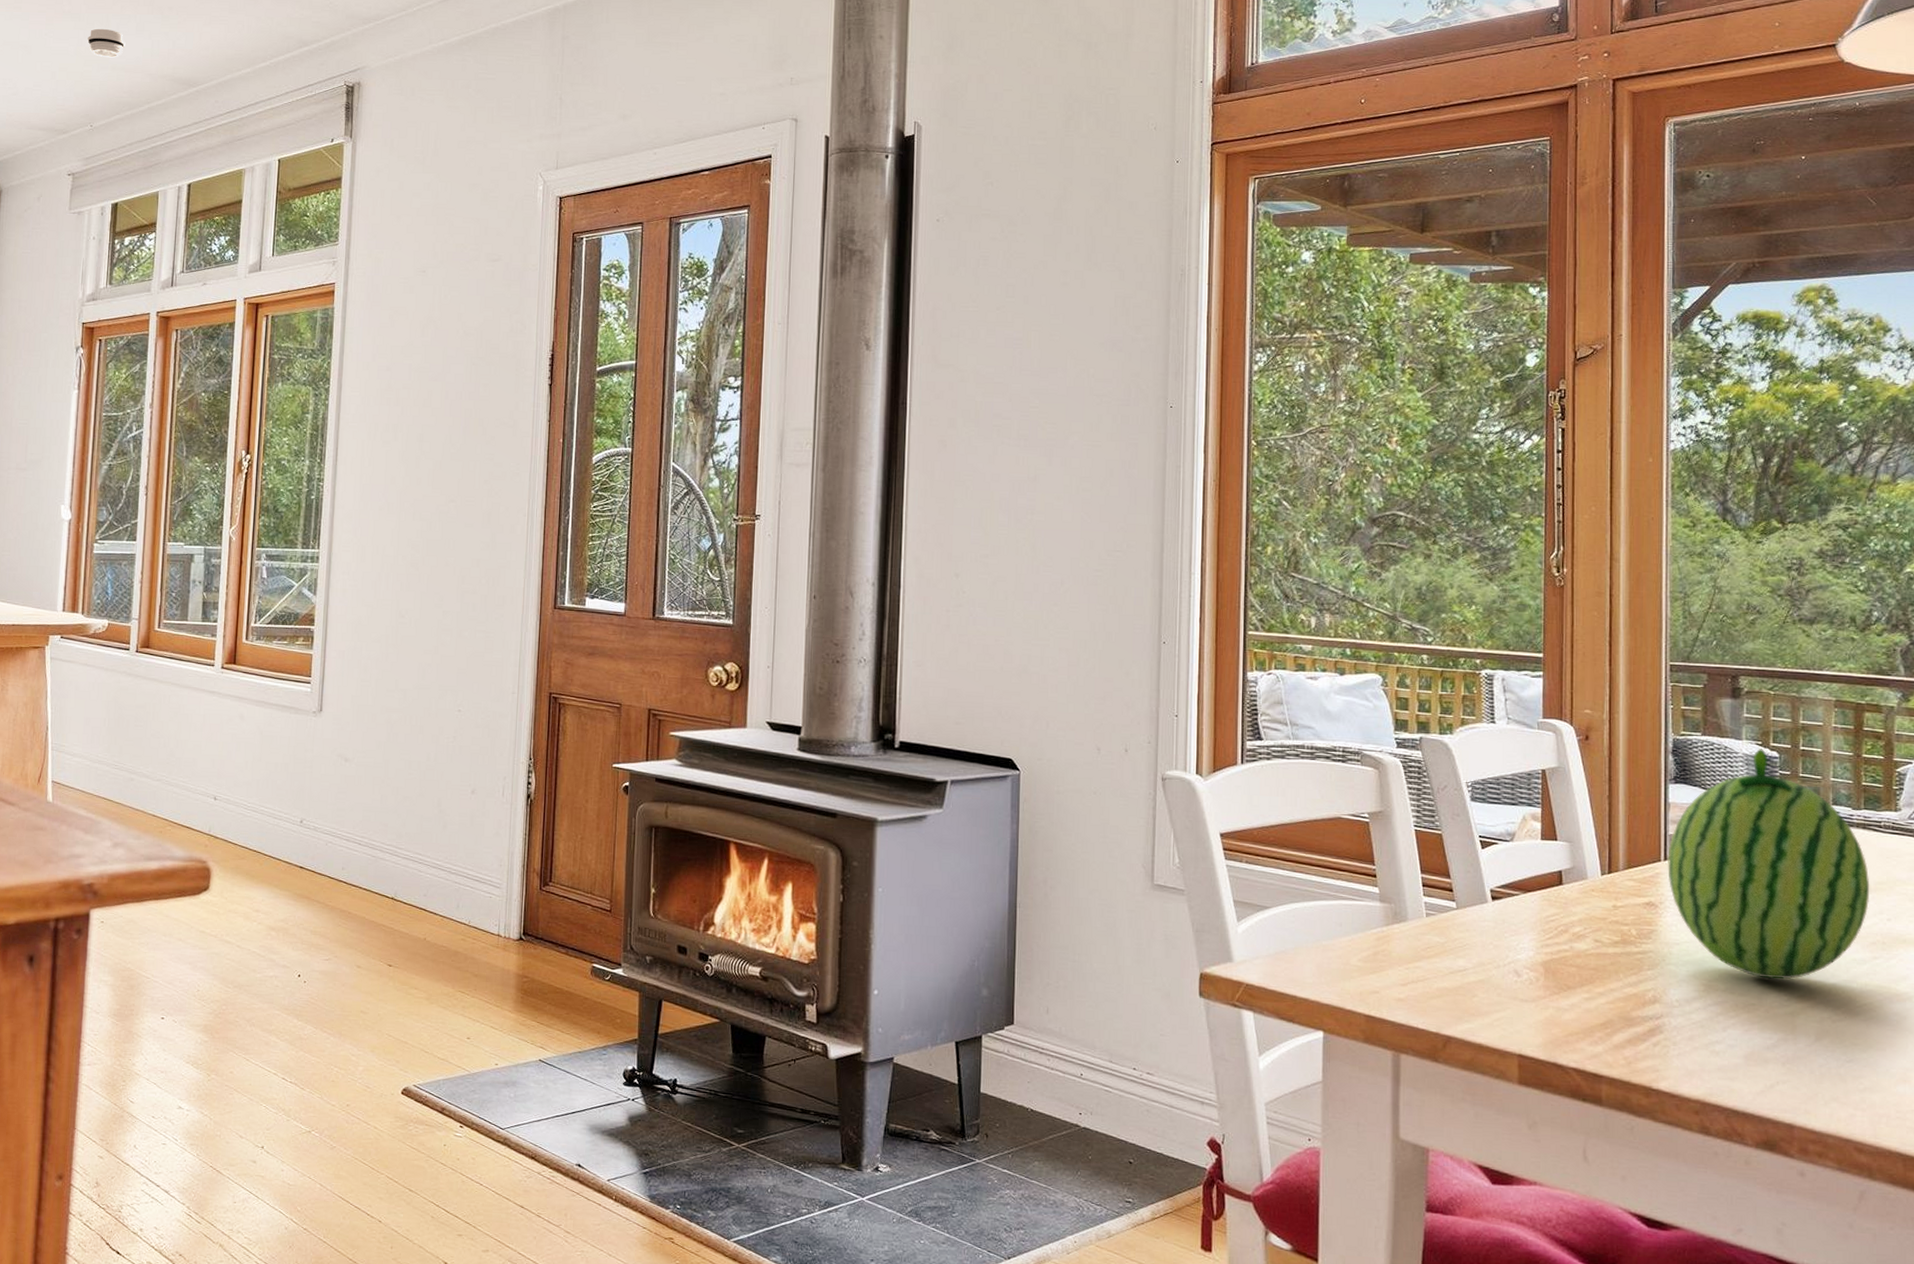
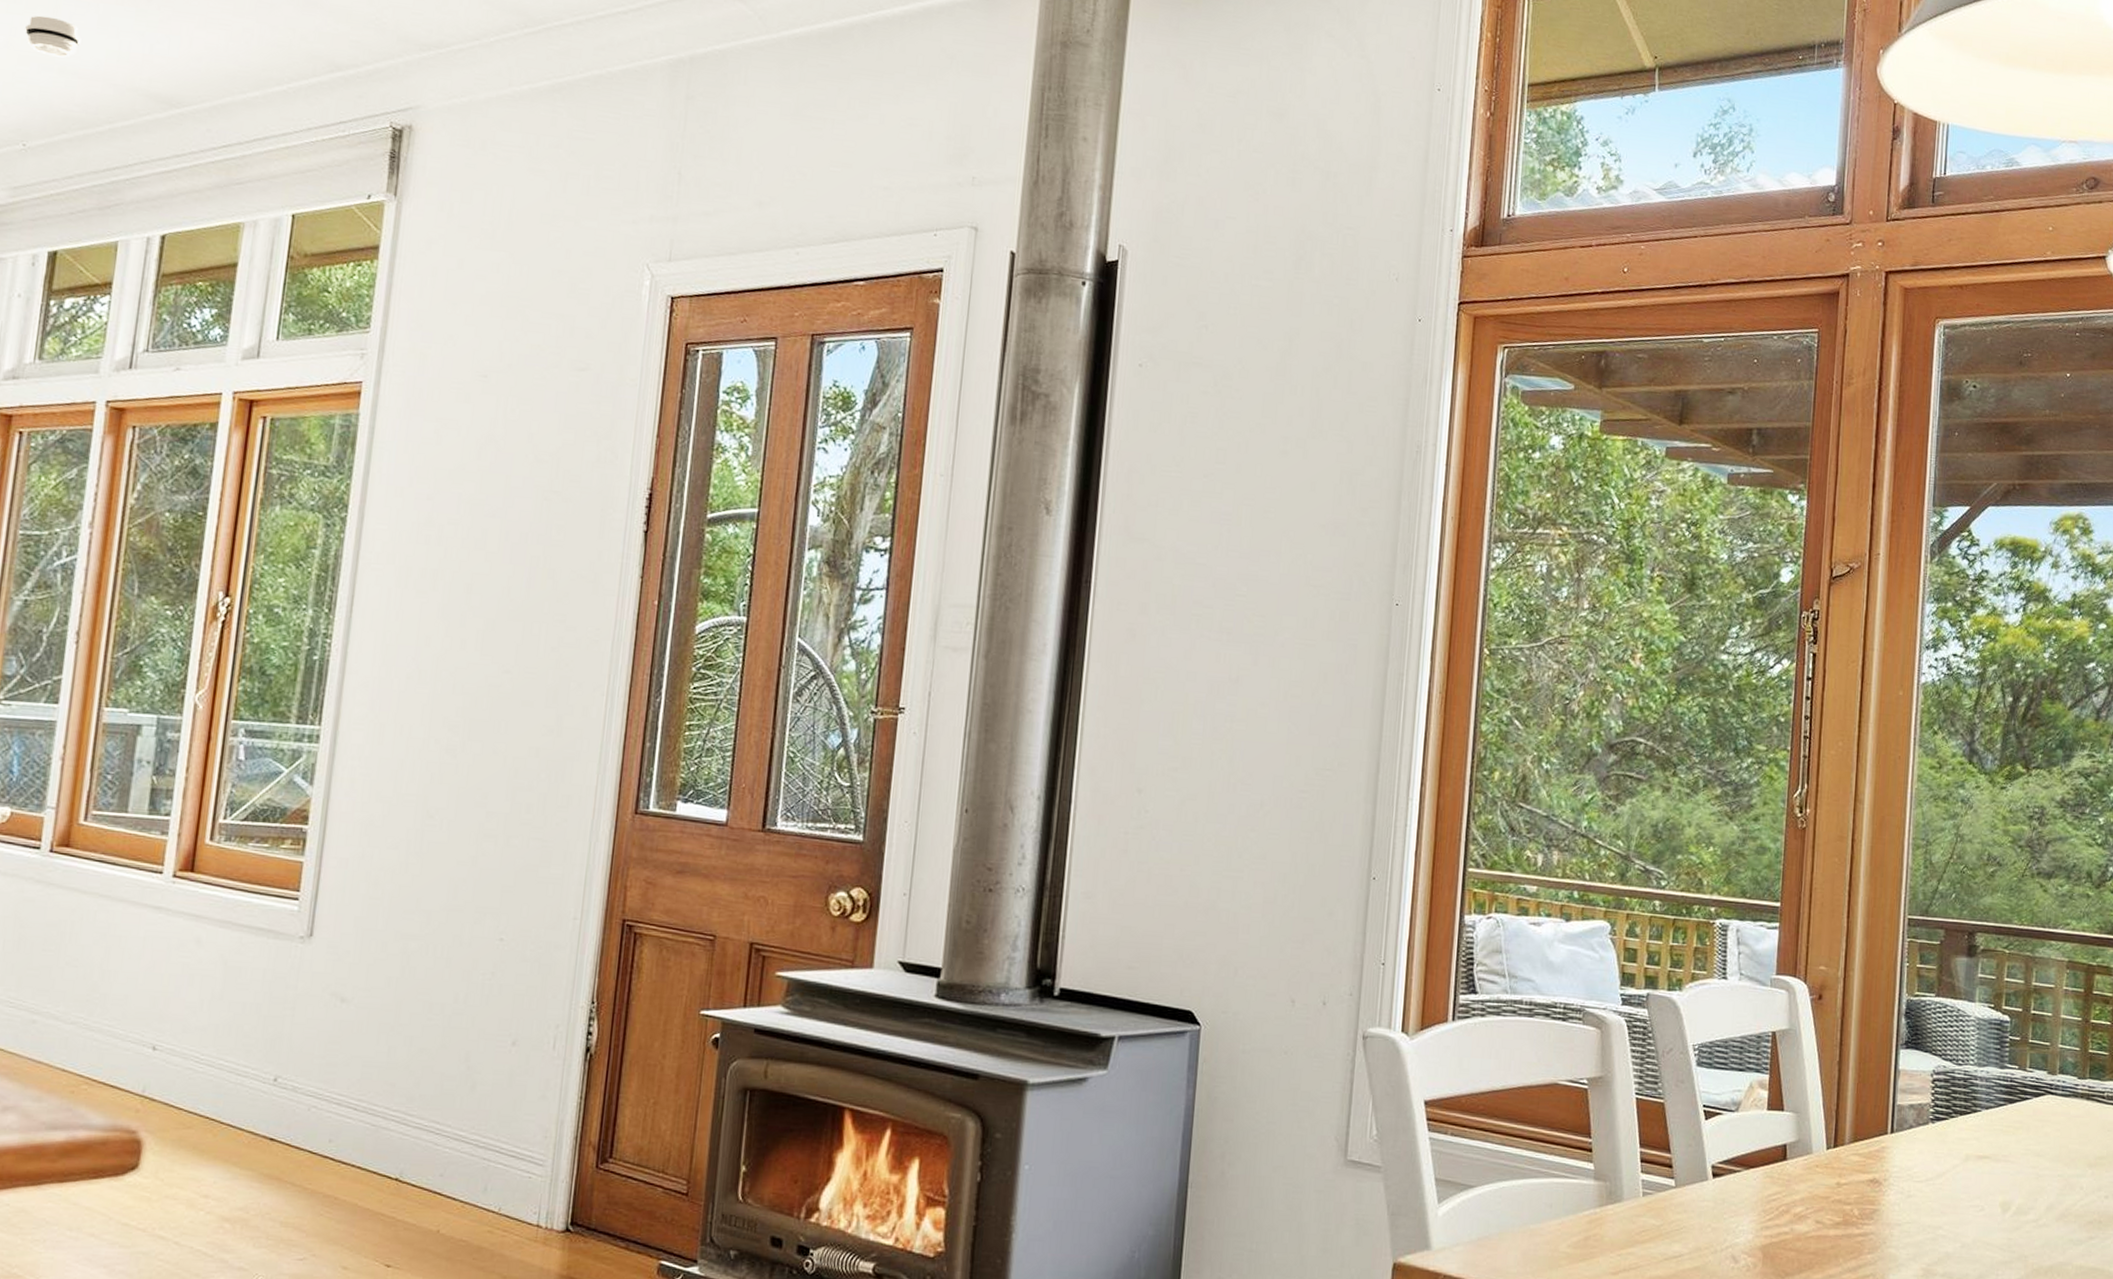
fruit: present [1668,748,1870,980] -> none [1893,1012,2091,1263]

